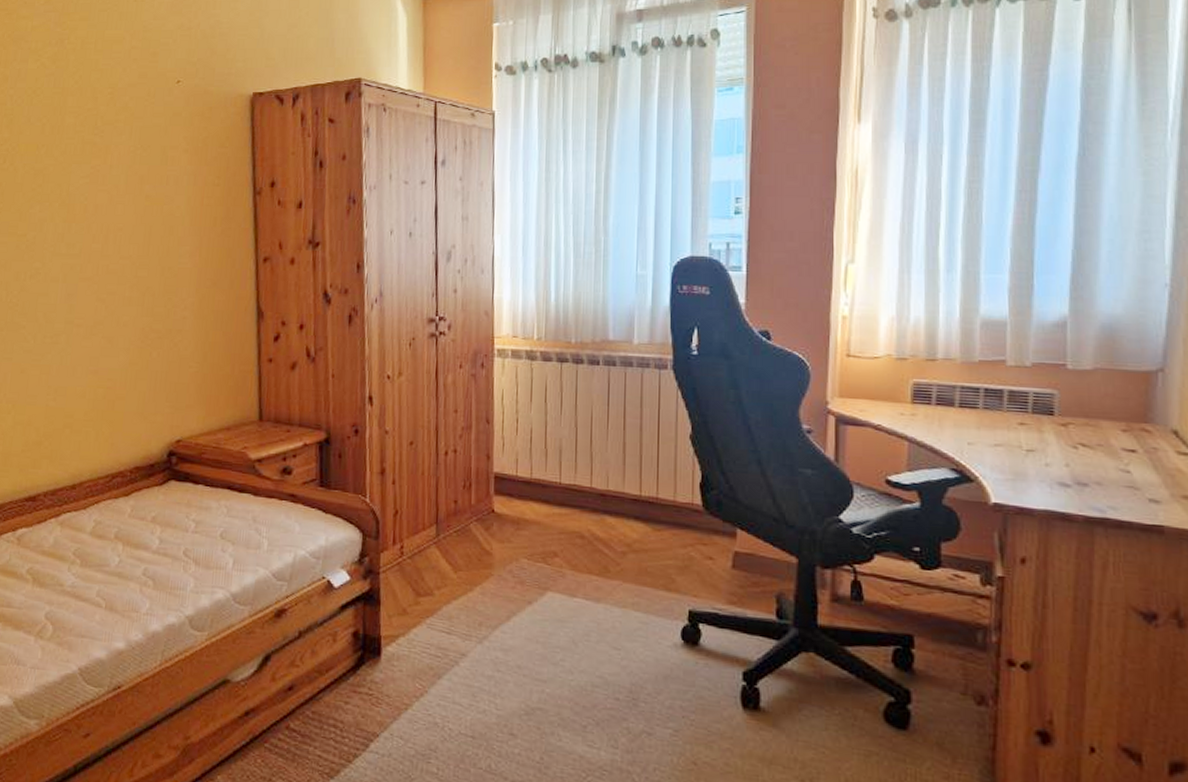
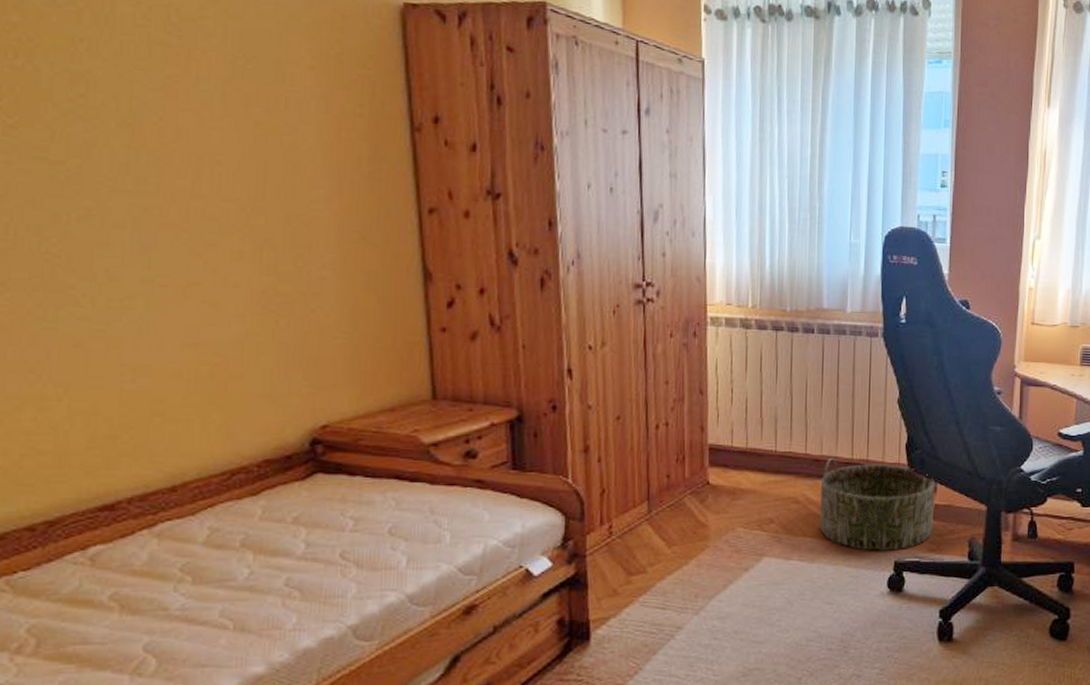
basket: none [606,492,735,598] -> present [820,456,935,551]

